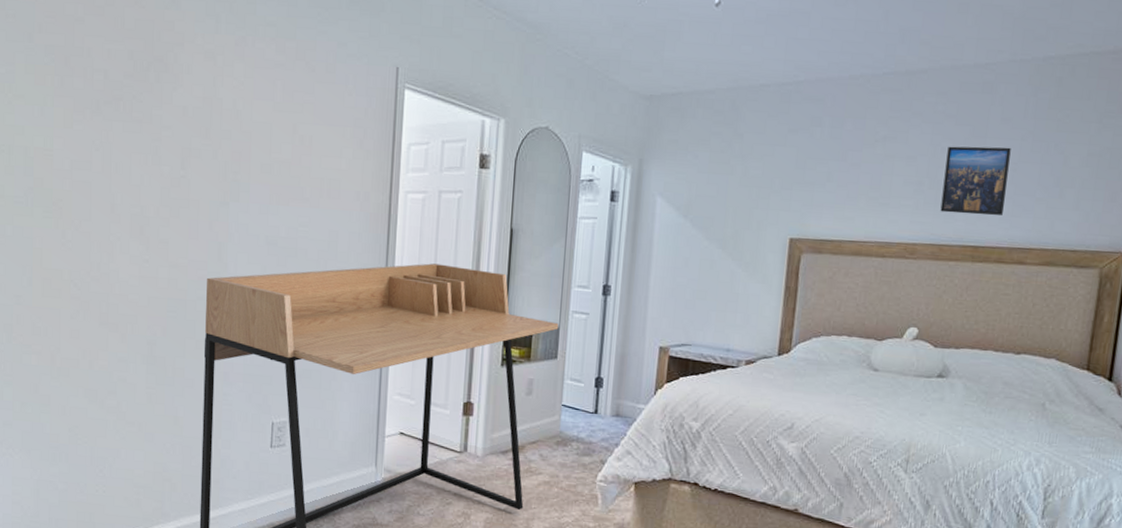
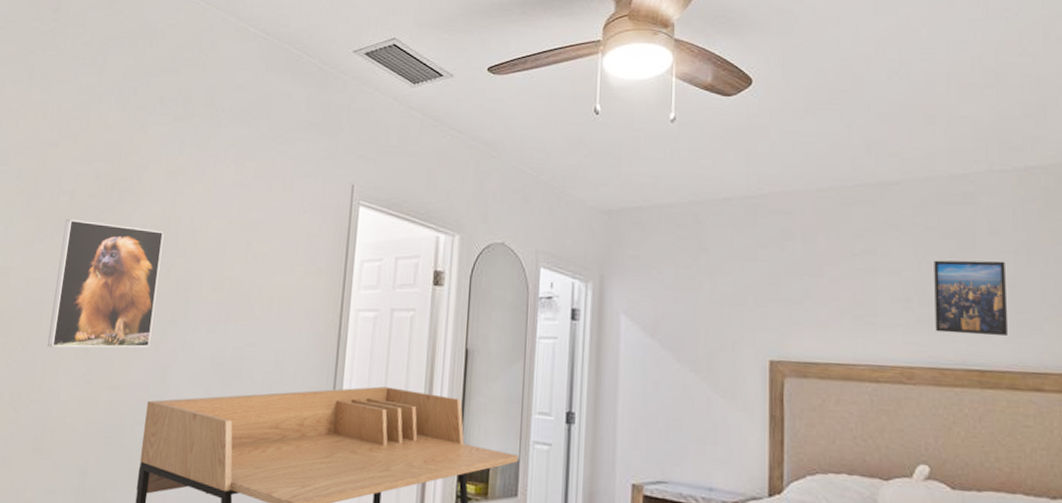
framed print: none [101,99,207,229] -> present [47,218,164,348]

